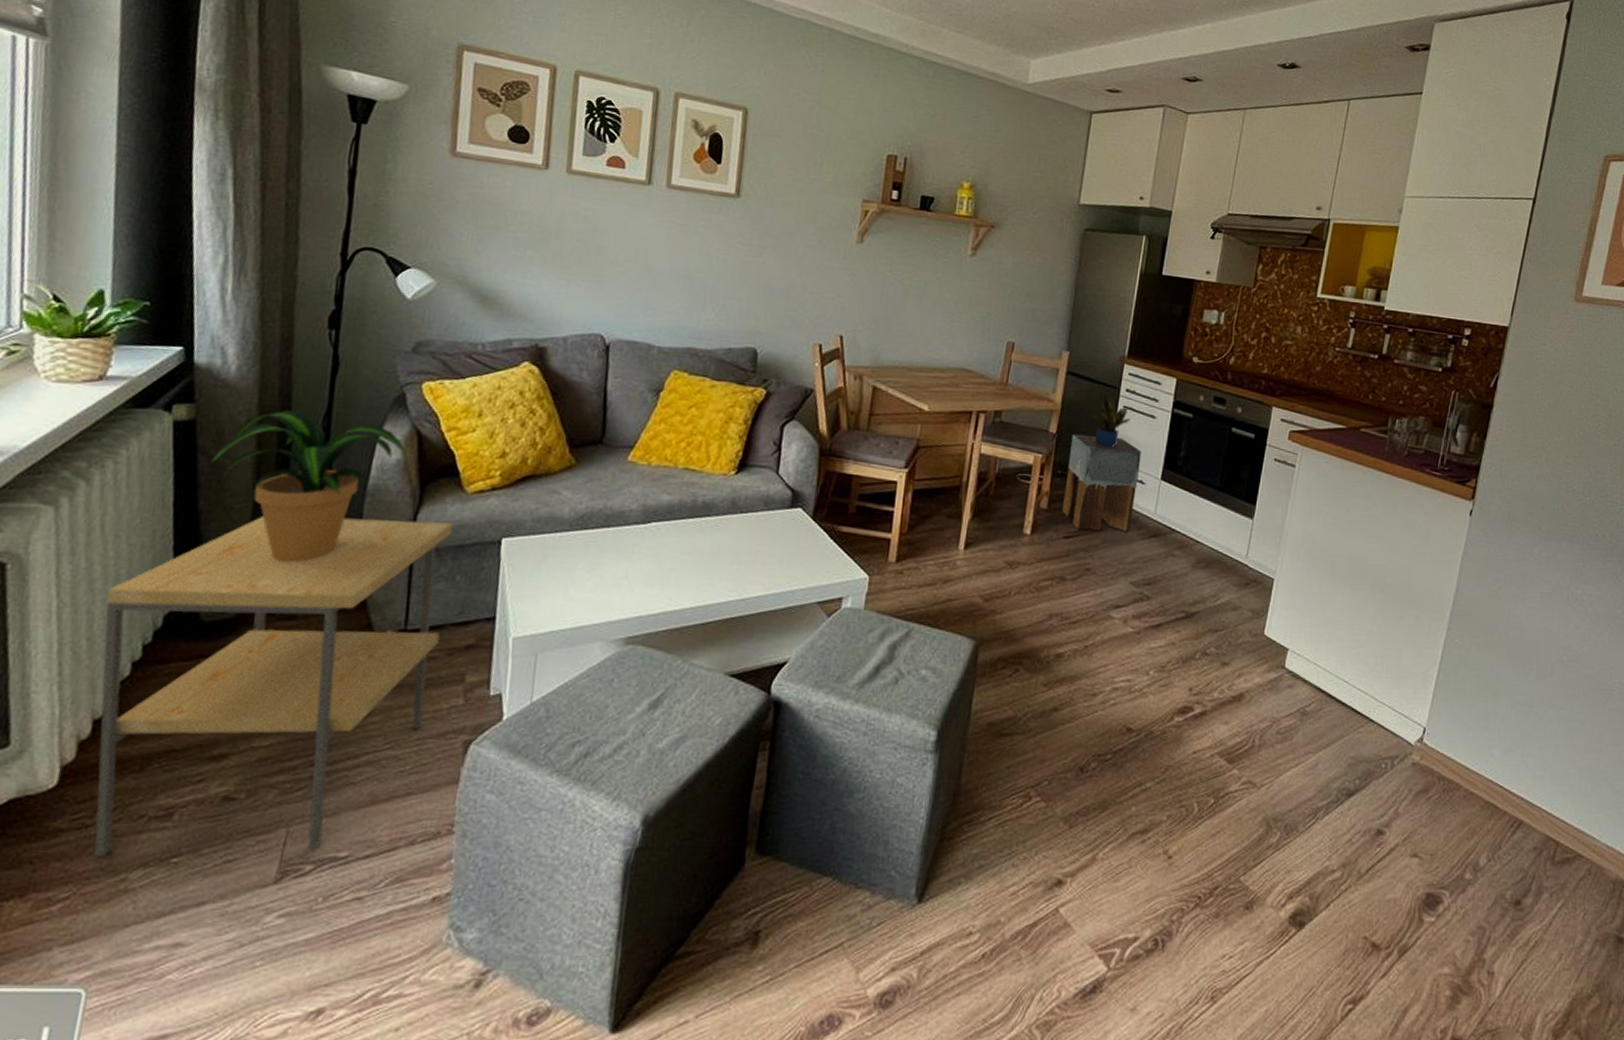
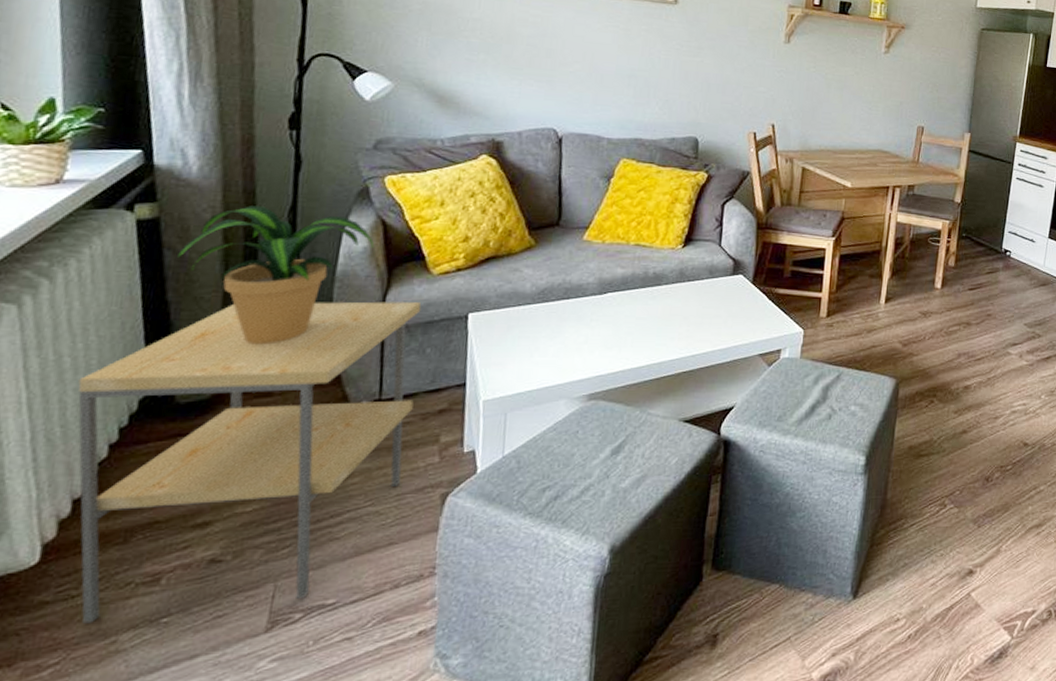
stool: present [1061,434,1142,532] -> none [966,202,1032,283]
potted plant: present [1092,392,1131,447] -> none [991,166,1023,212]

